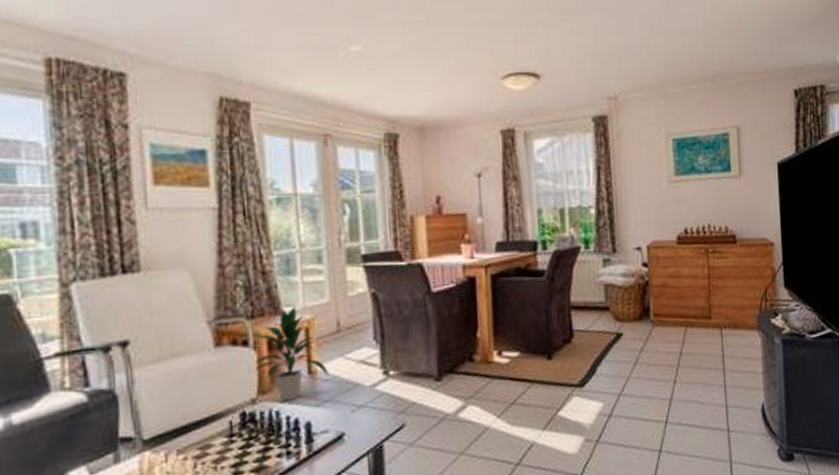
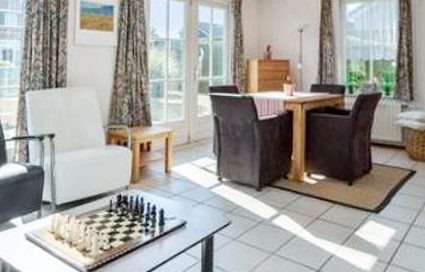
indoor plant: present [254,306,330,400] -> none [129,121,180,190]

